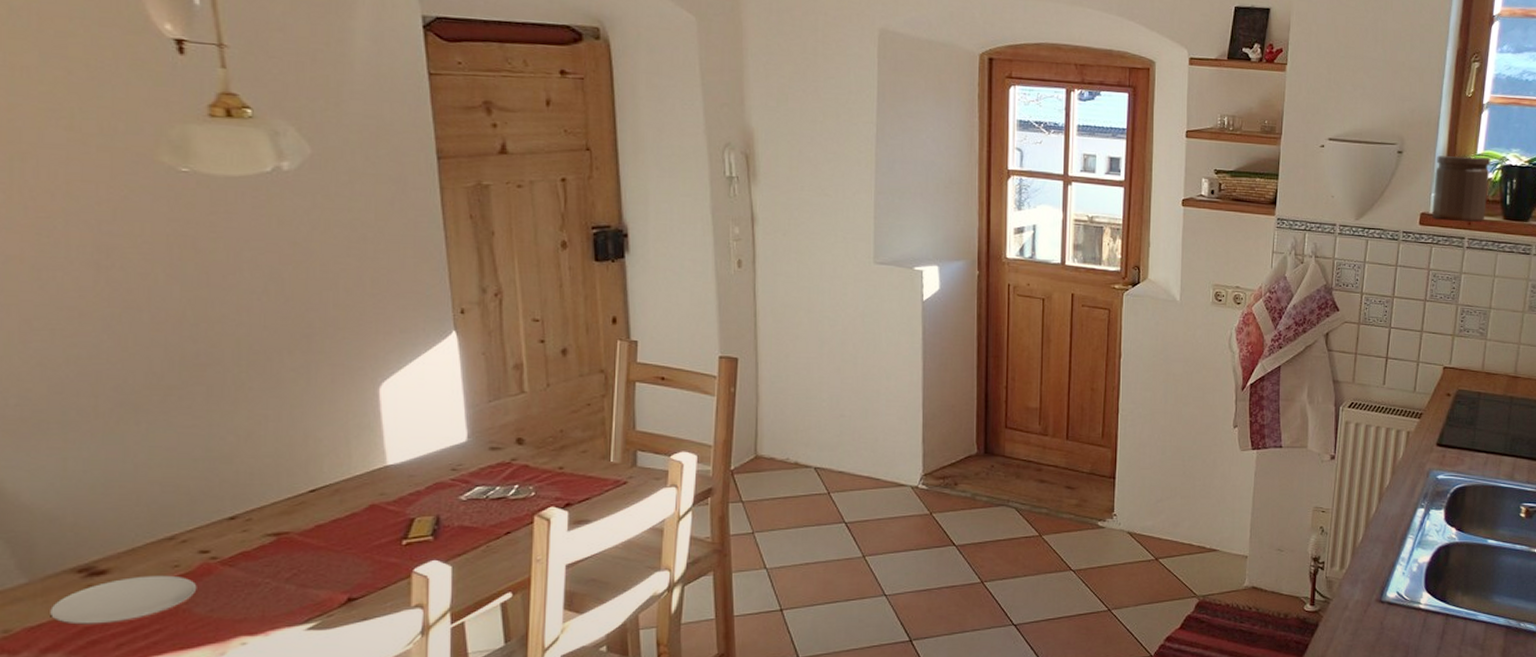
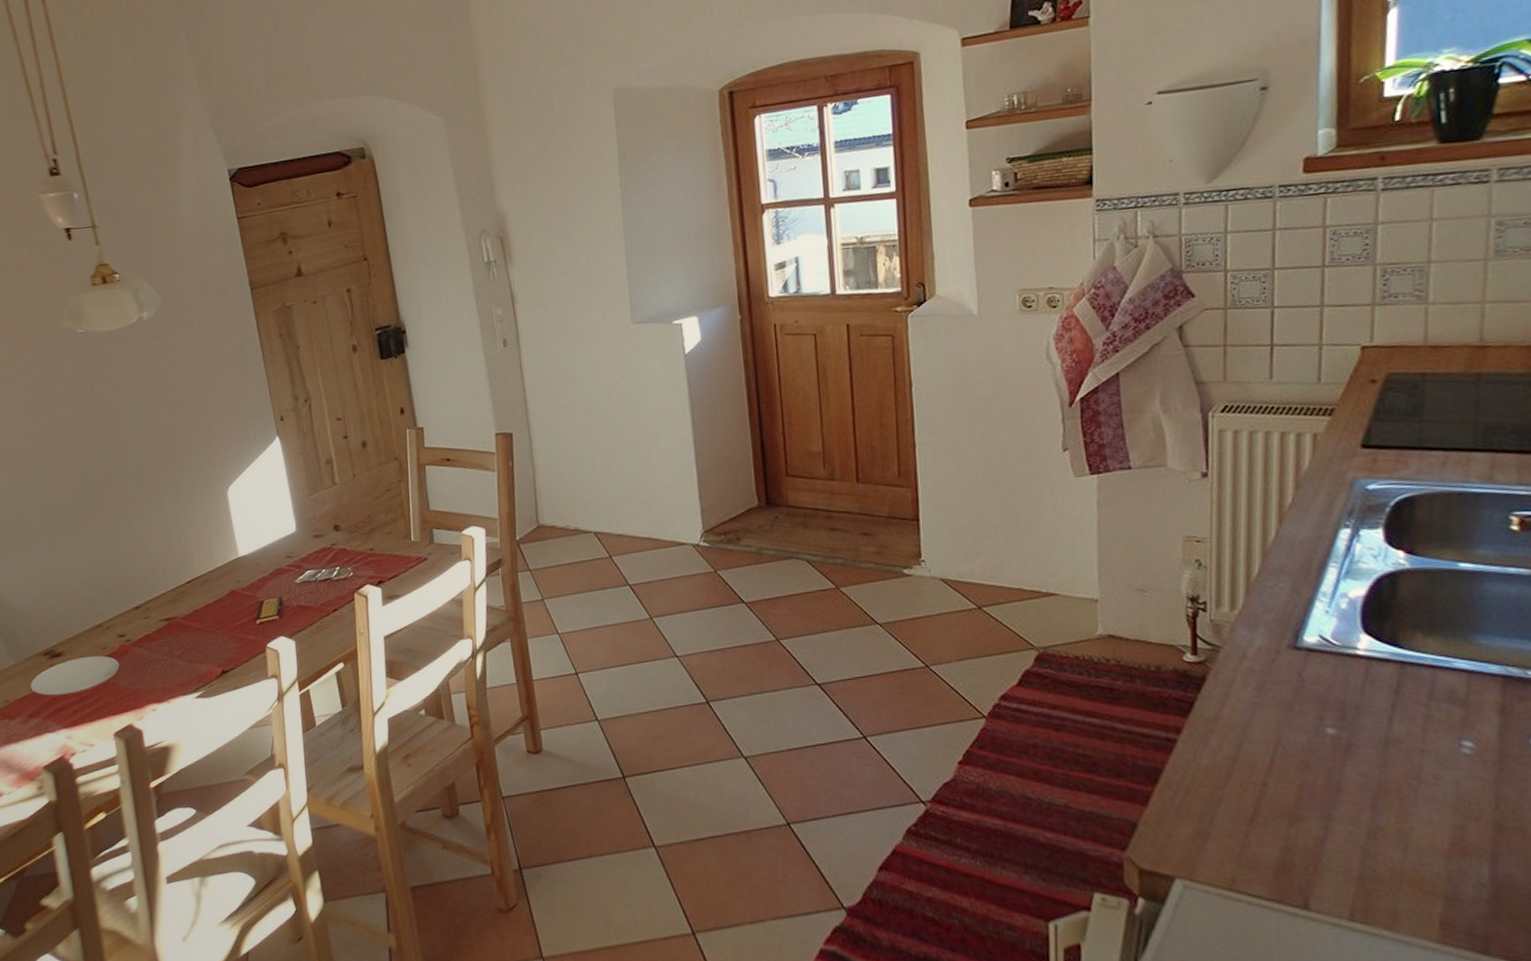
jar: present [1432,155,1491,223] -> none [1321,68,1409,163]

